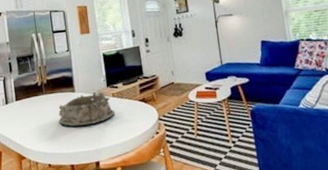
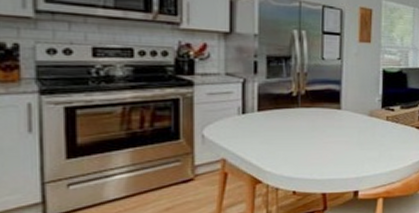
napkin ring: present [58,92,116,128] -> none [314,112,387,151]

